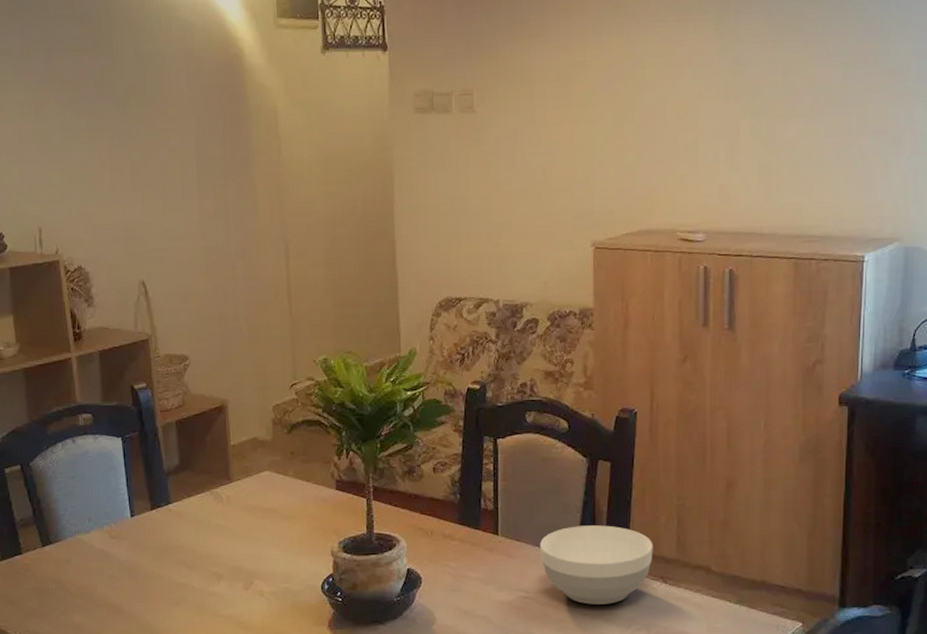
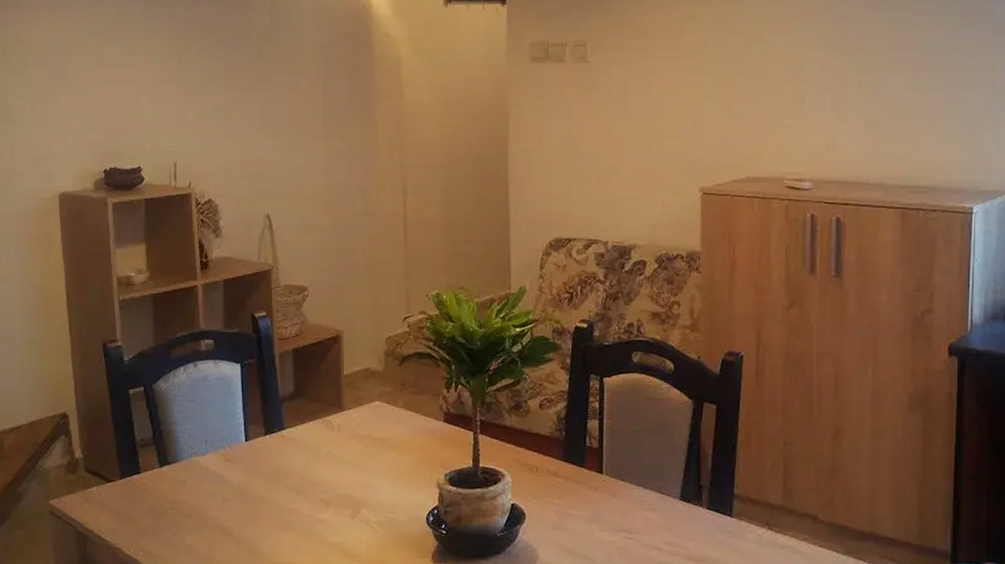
bowl: present [540,525,653,605] -> none [644,468,759,549]

